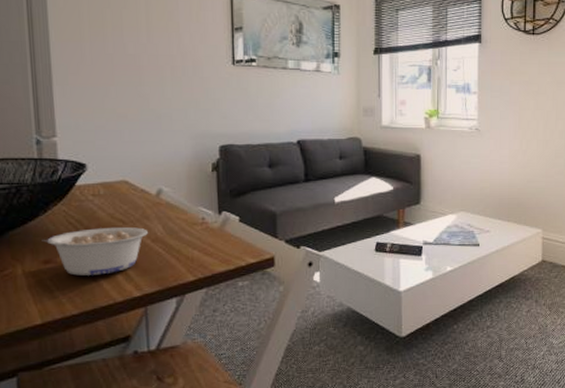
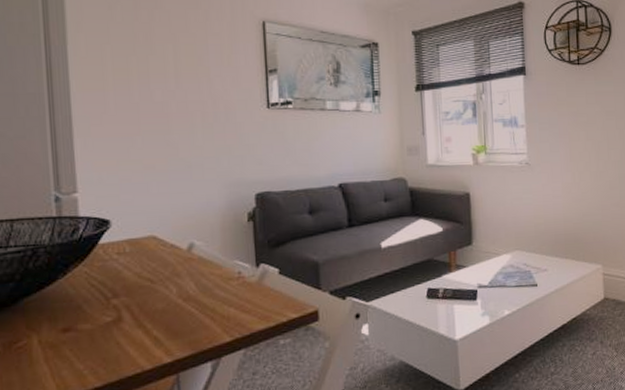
legume: present [41,227,149,276] -> none [60,286,180,344]

